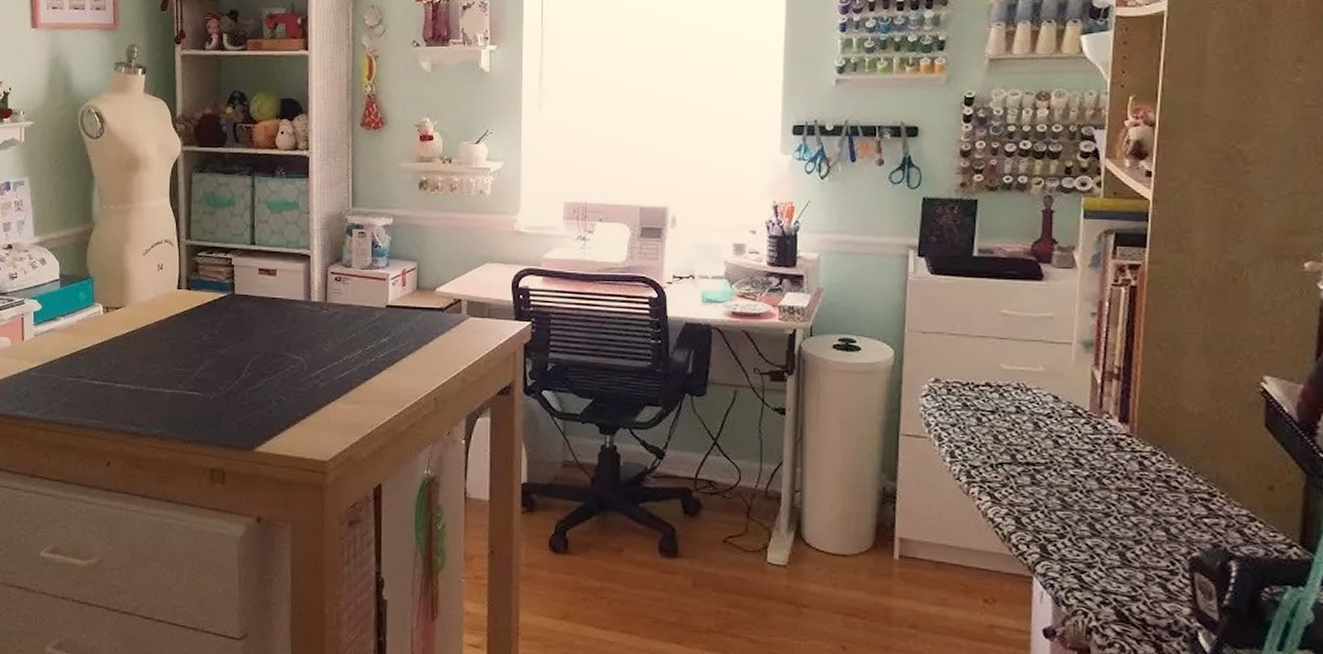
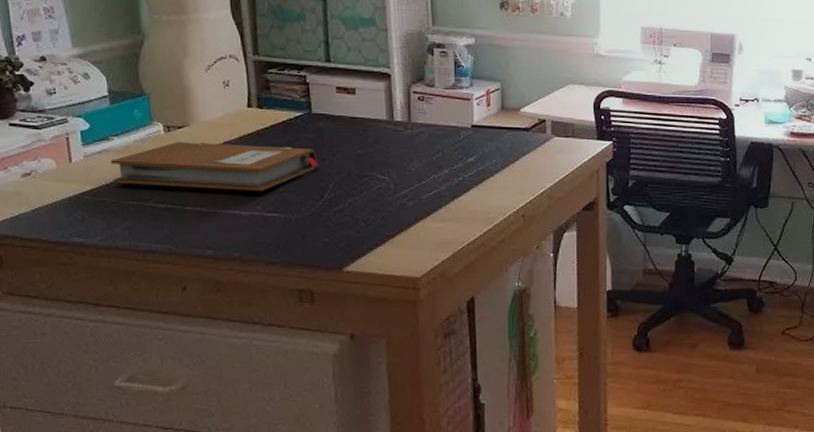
notebook: none [55,322,238,370] -> present [110,142,319,191]

